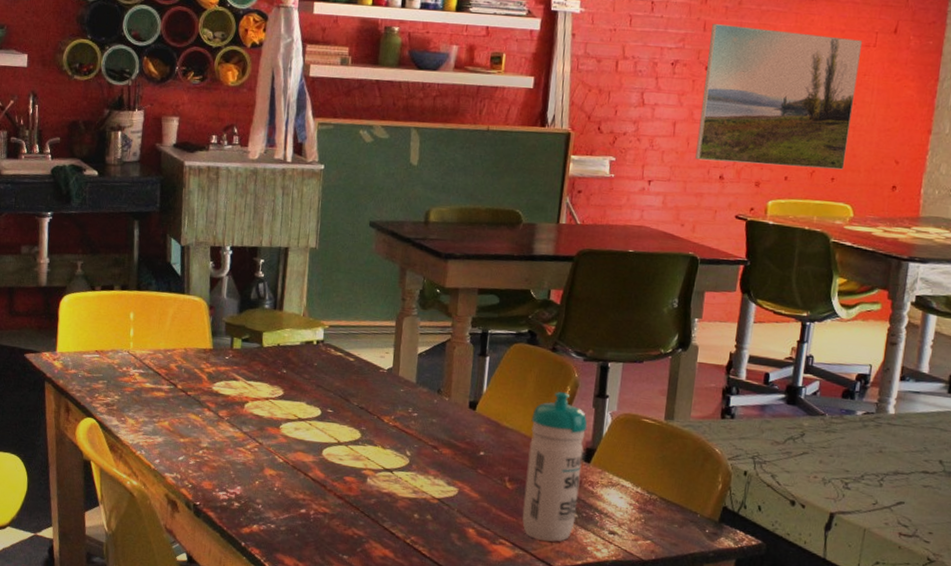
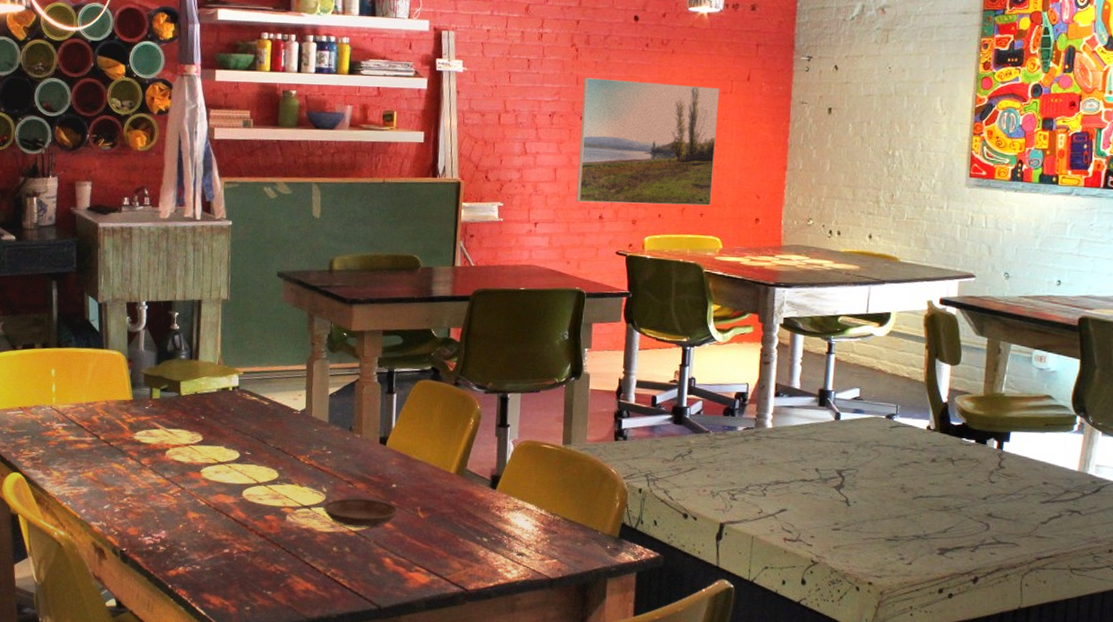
saucer: none [406,464,485,496] -> present [323,498,398,528]
water bottle: present [522,391,588,542] -> none [435,423,492,566]

